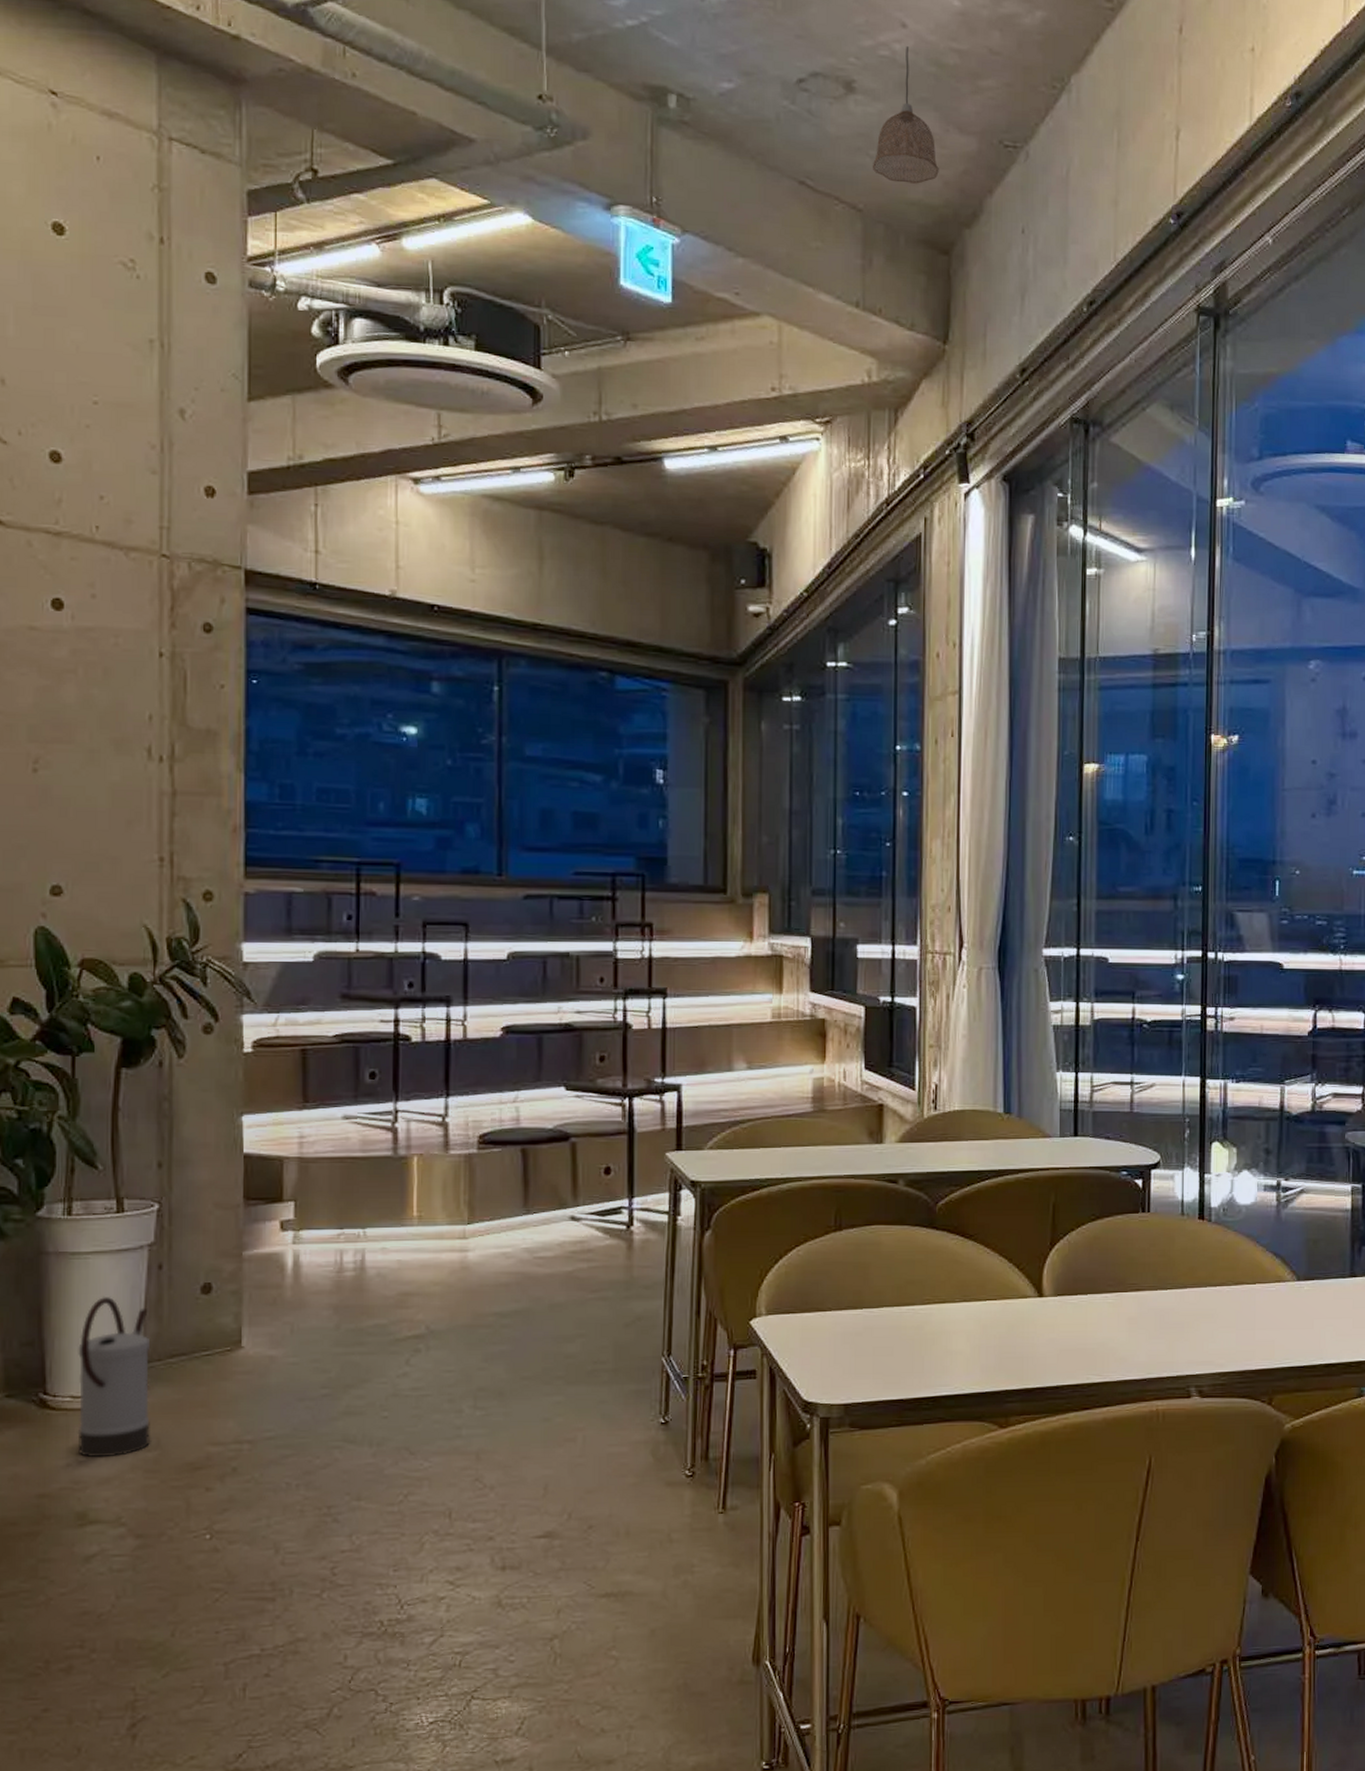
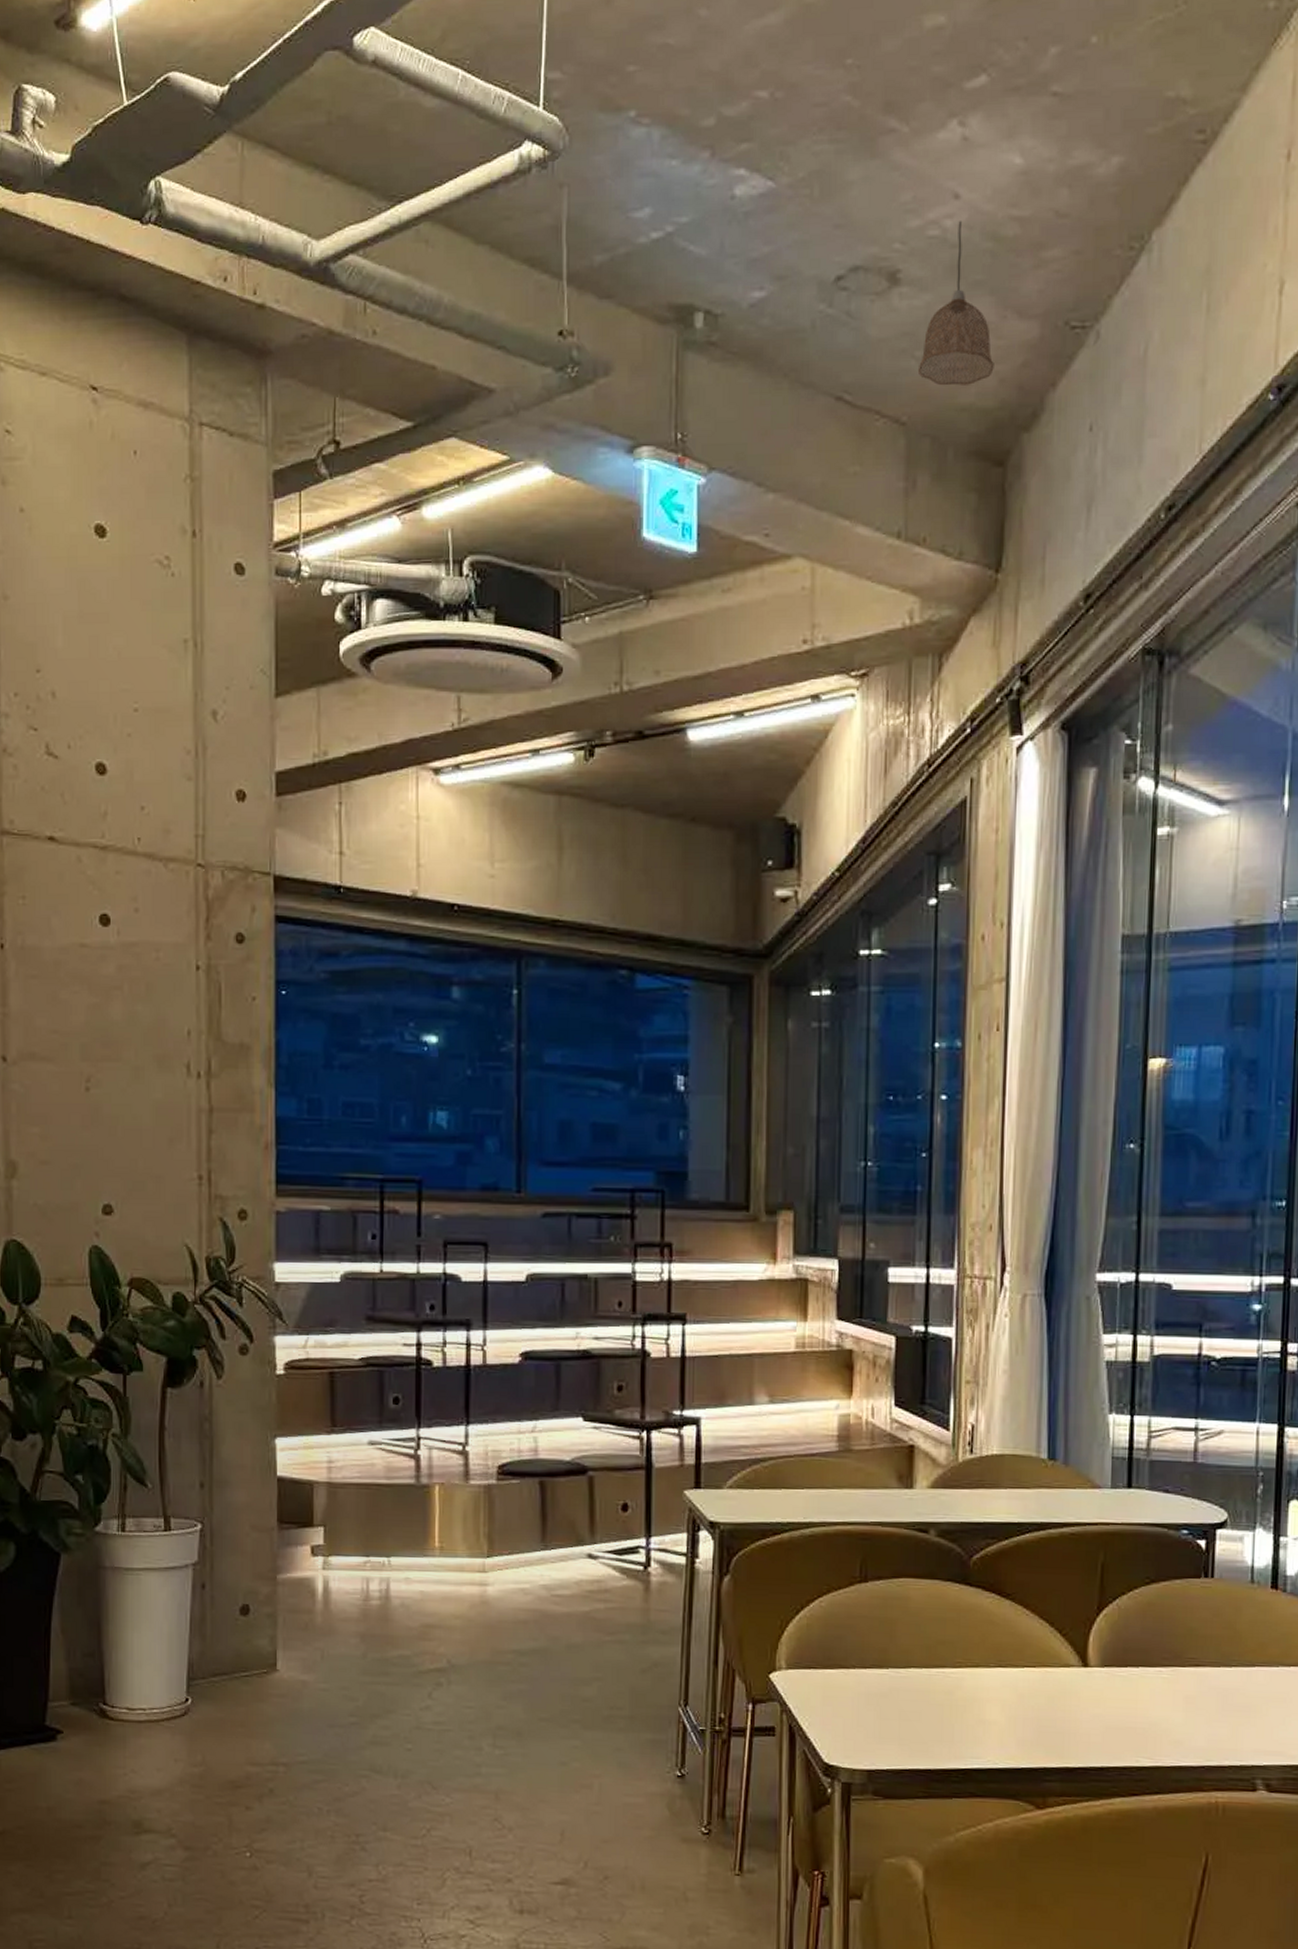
watering can: present [77,1296,151,1458] -> none [132,1612,197,1770]

